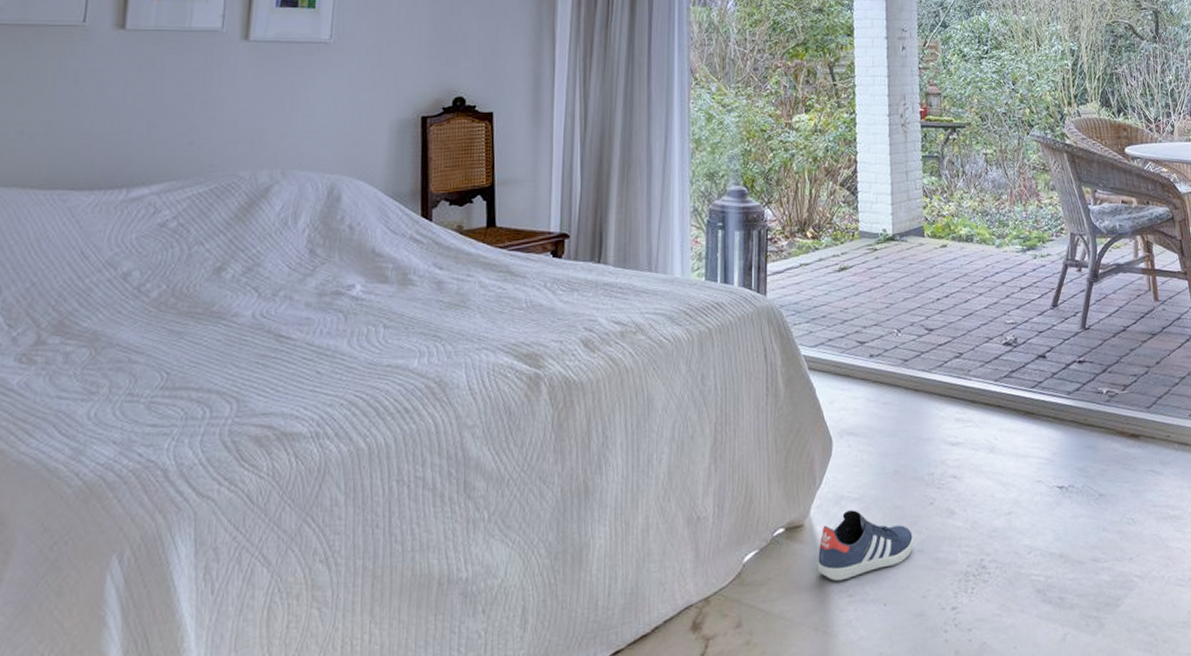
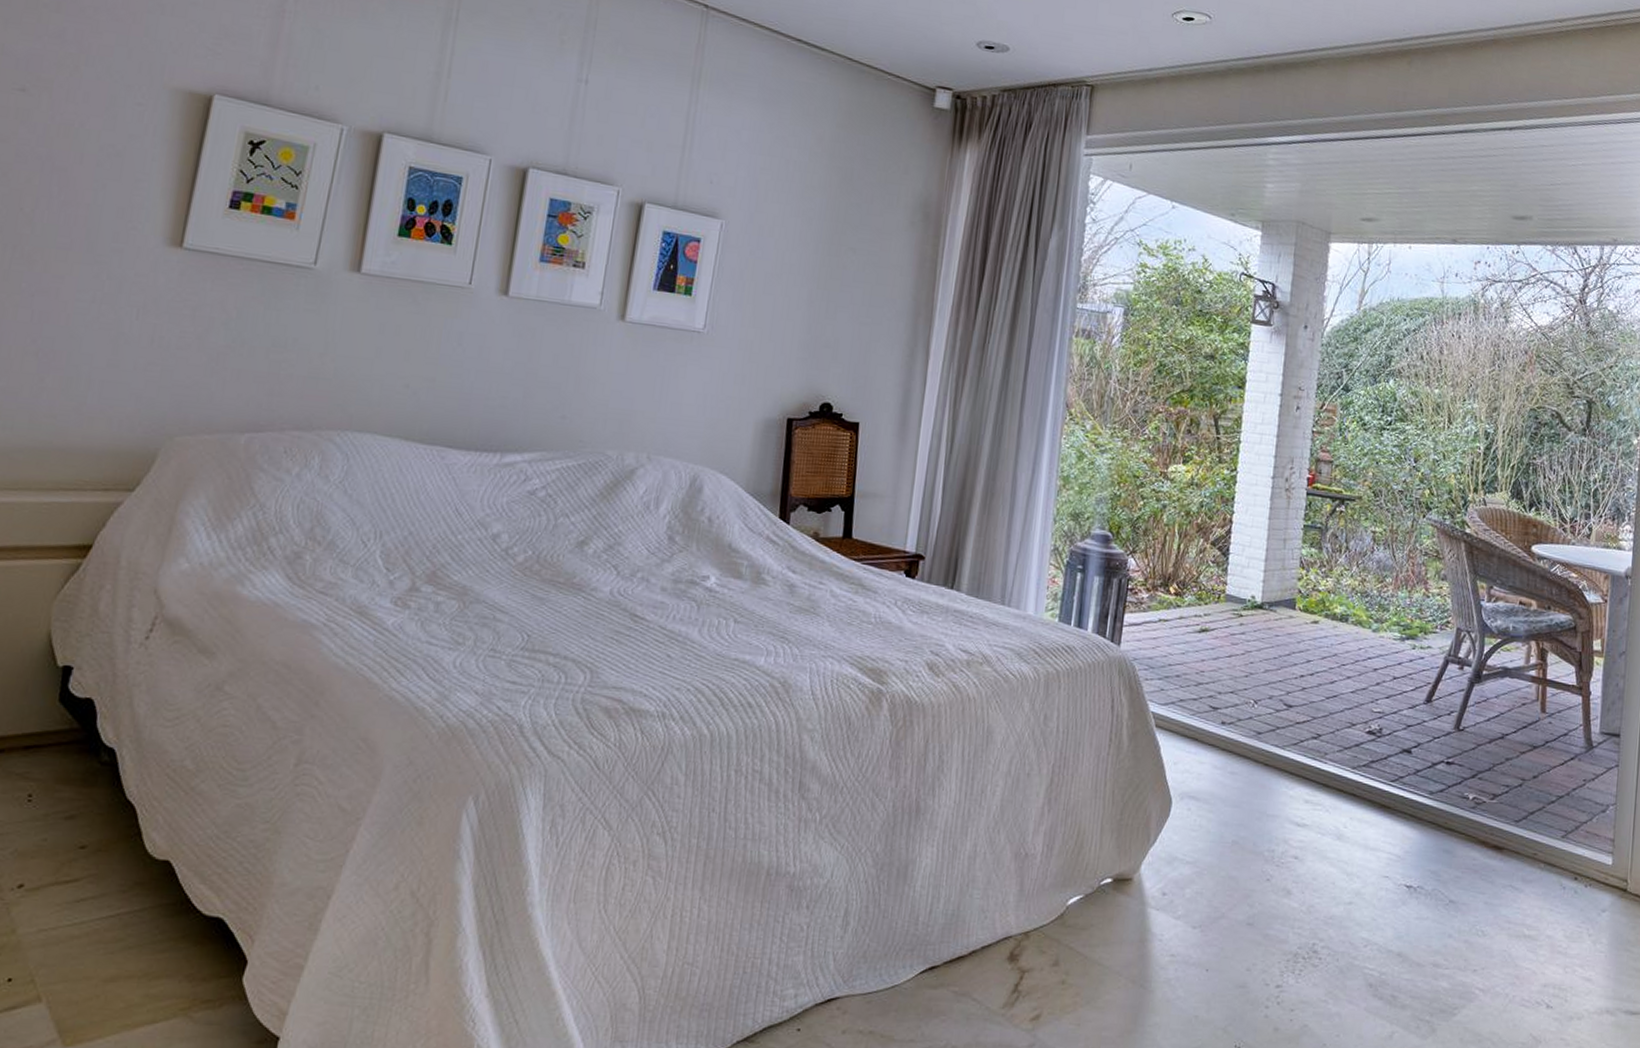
sneaker: present [817,510,914,582] -> none [1141,872,1246,940]

